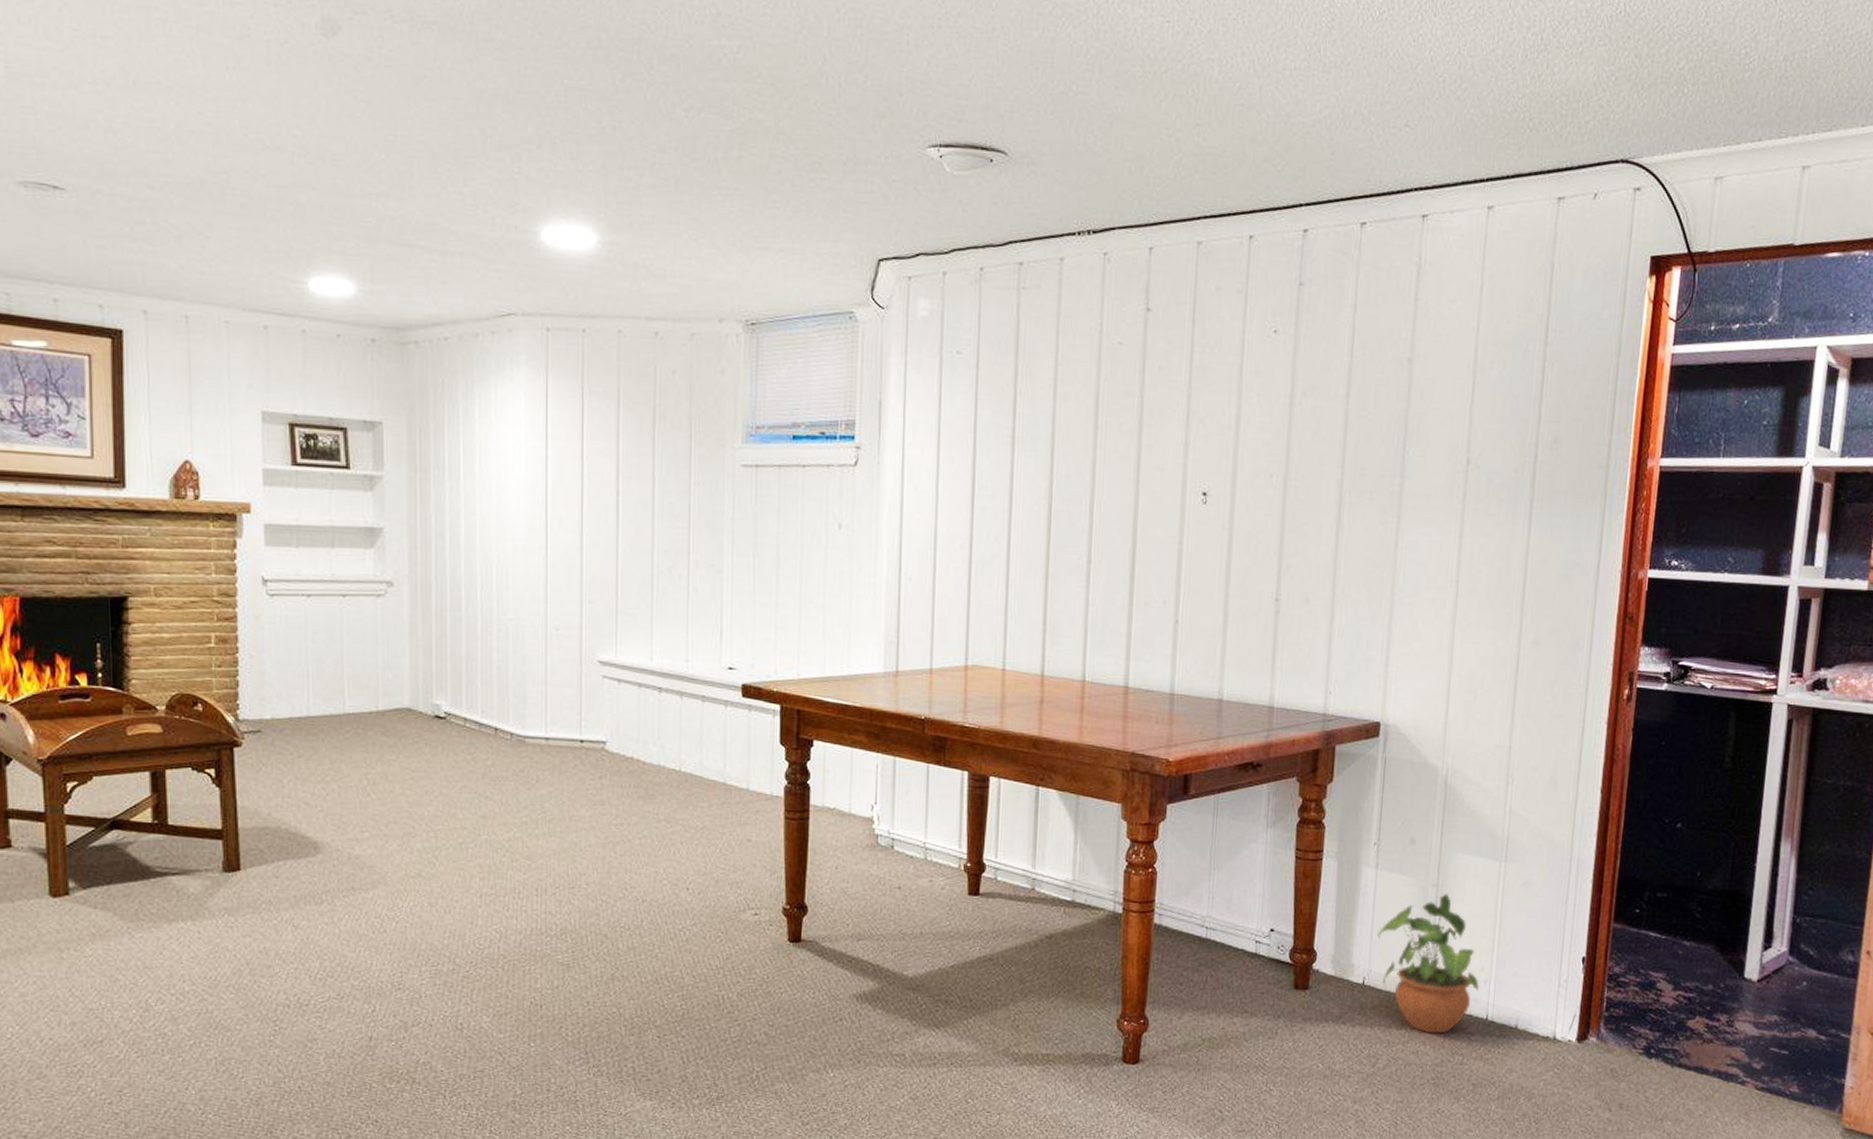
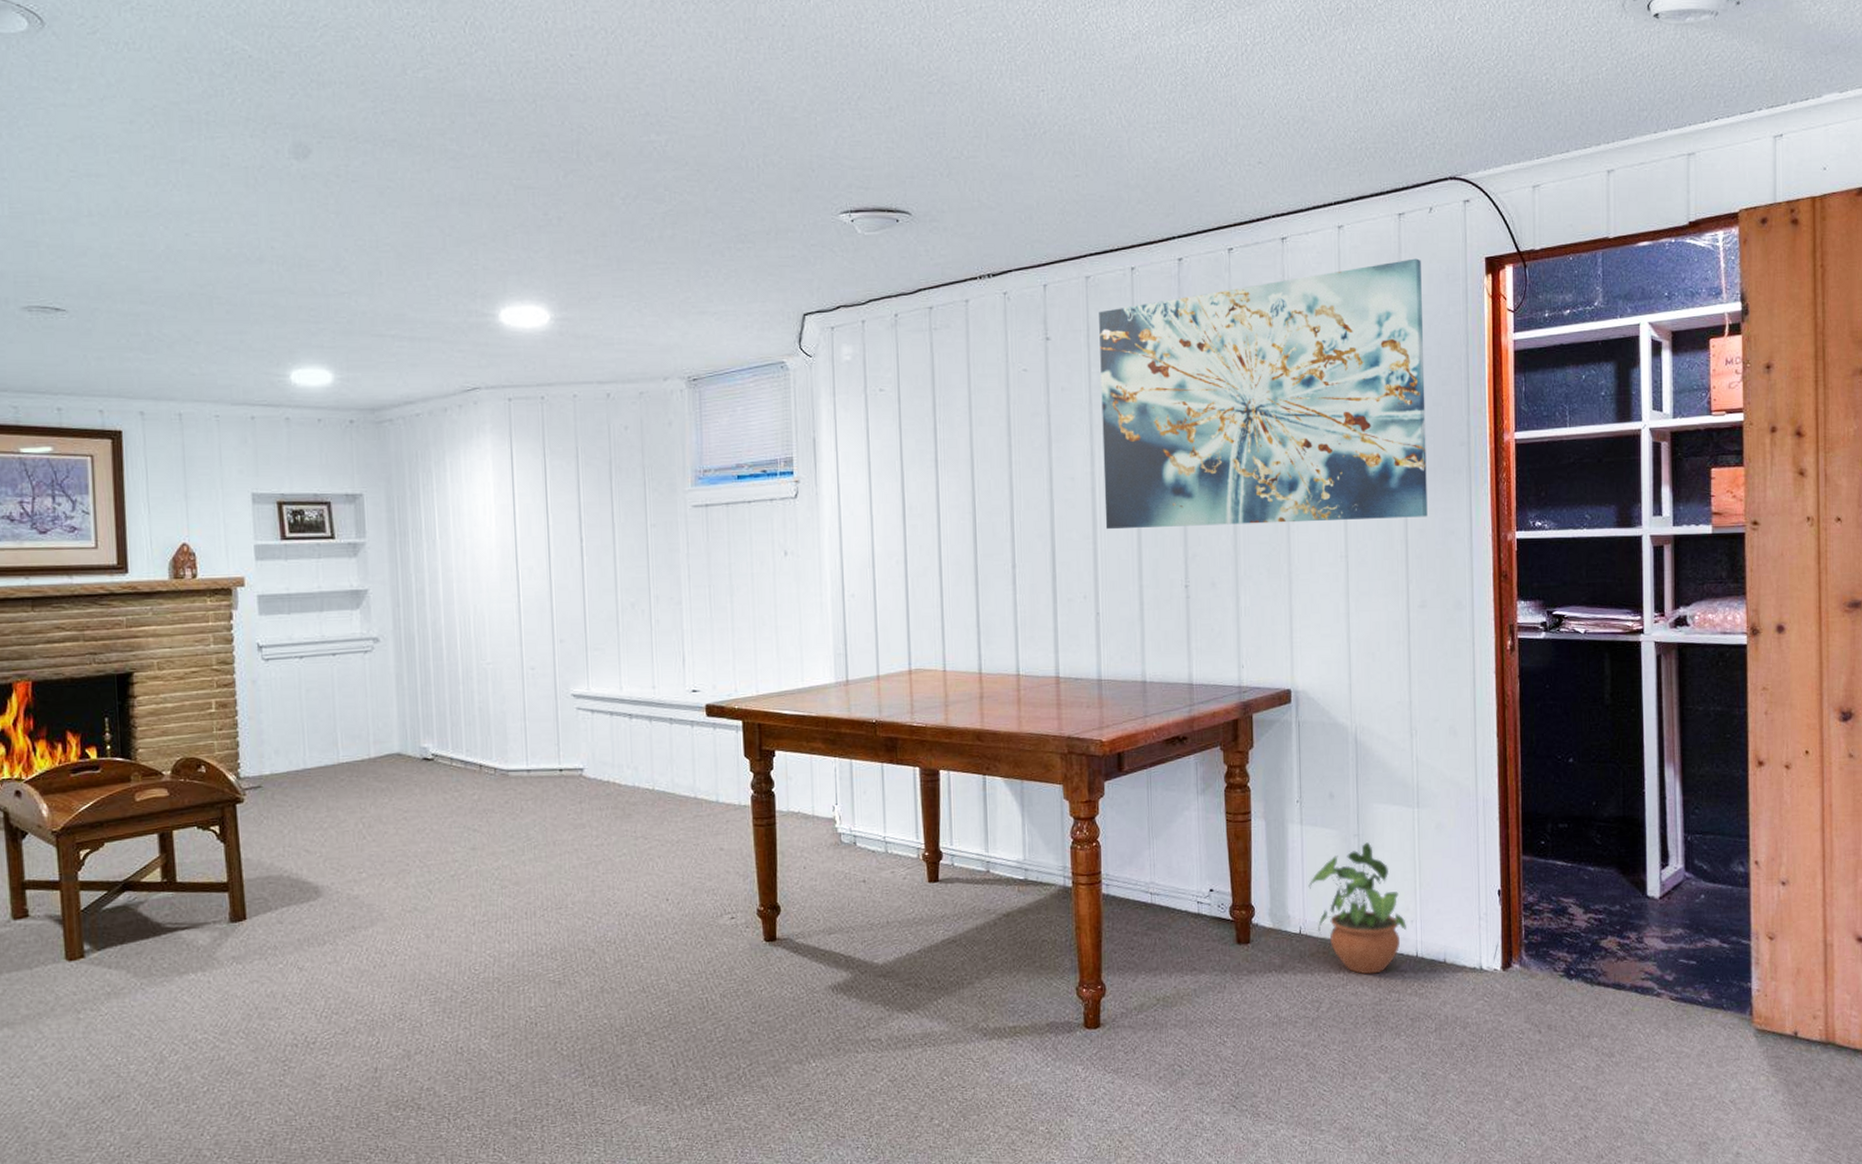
wall art: none [1194,251,1578,545] -> present [1099,258,1428,530]

